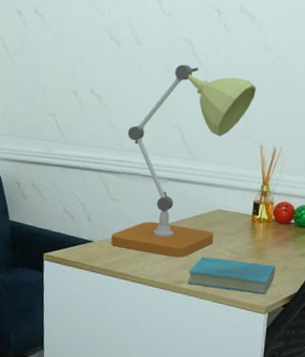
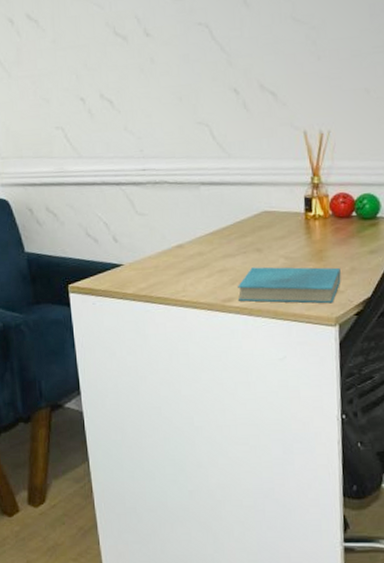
desk lamp: present [111,64,257,258] -> none [143,51,291,273]

